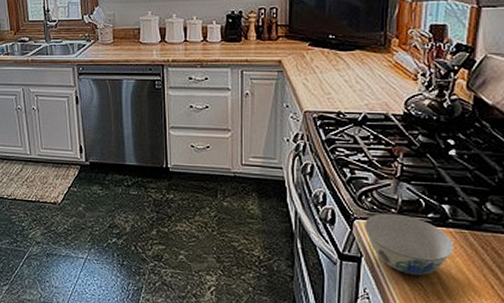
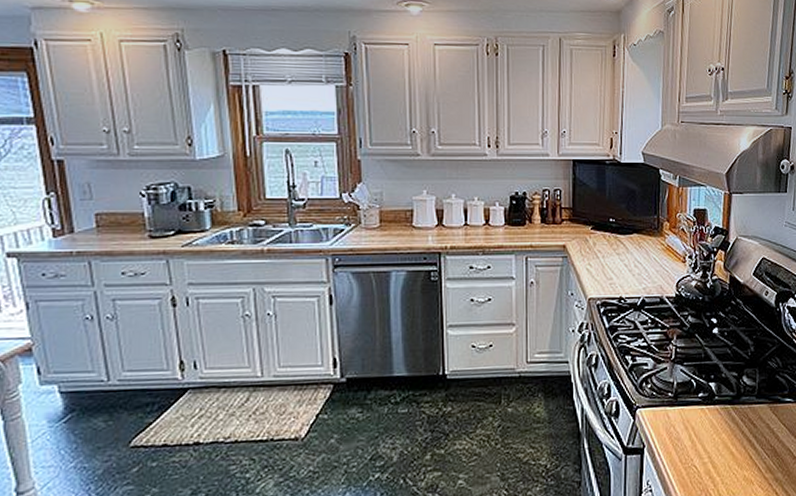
bowl: present [365,213,454,276] -> none [646,397,720,459]

